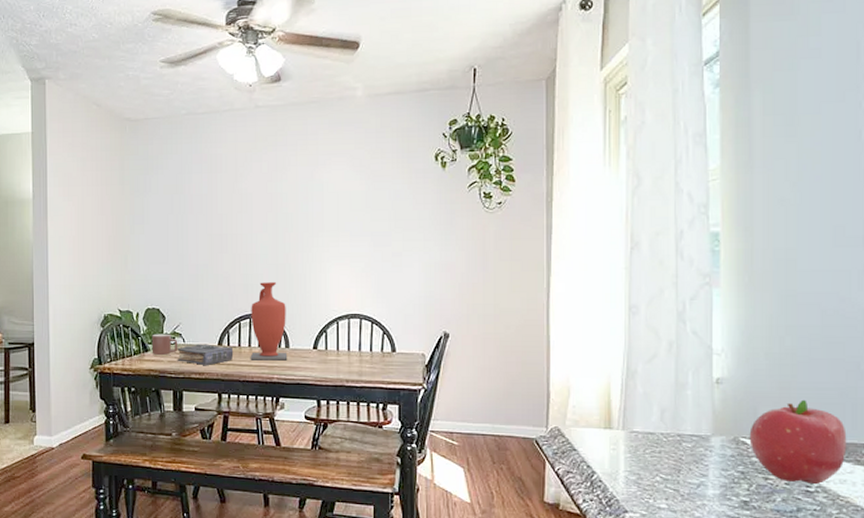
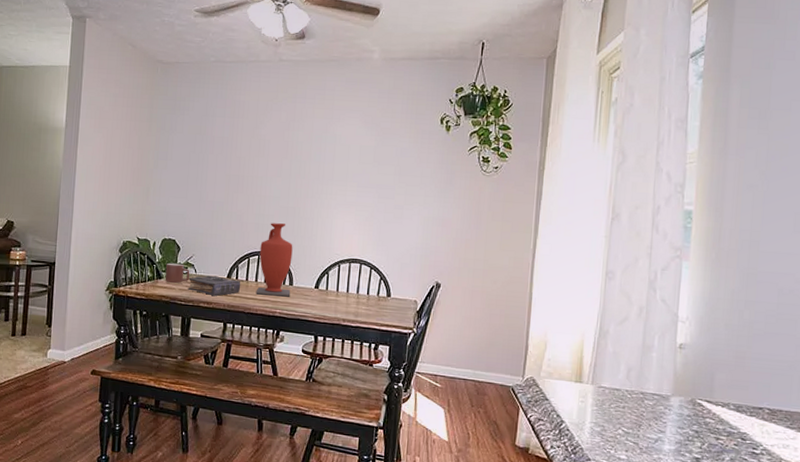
fruit: present [749,399,847,485] -> none [705,369,793,448]

